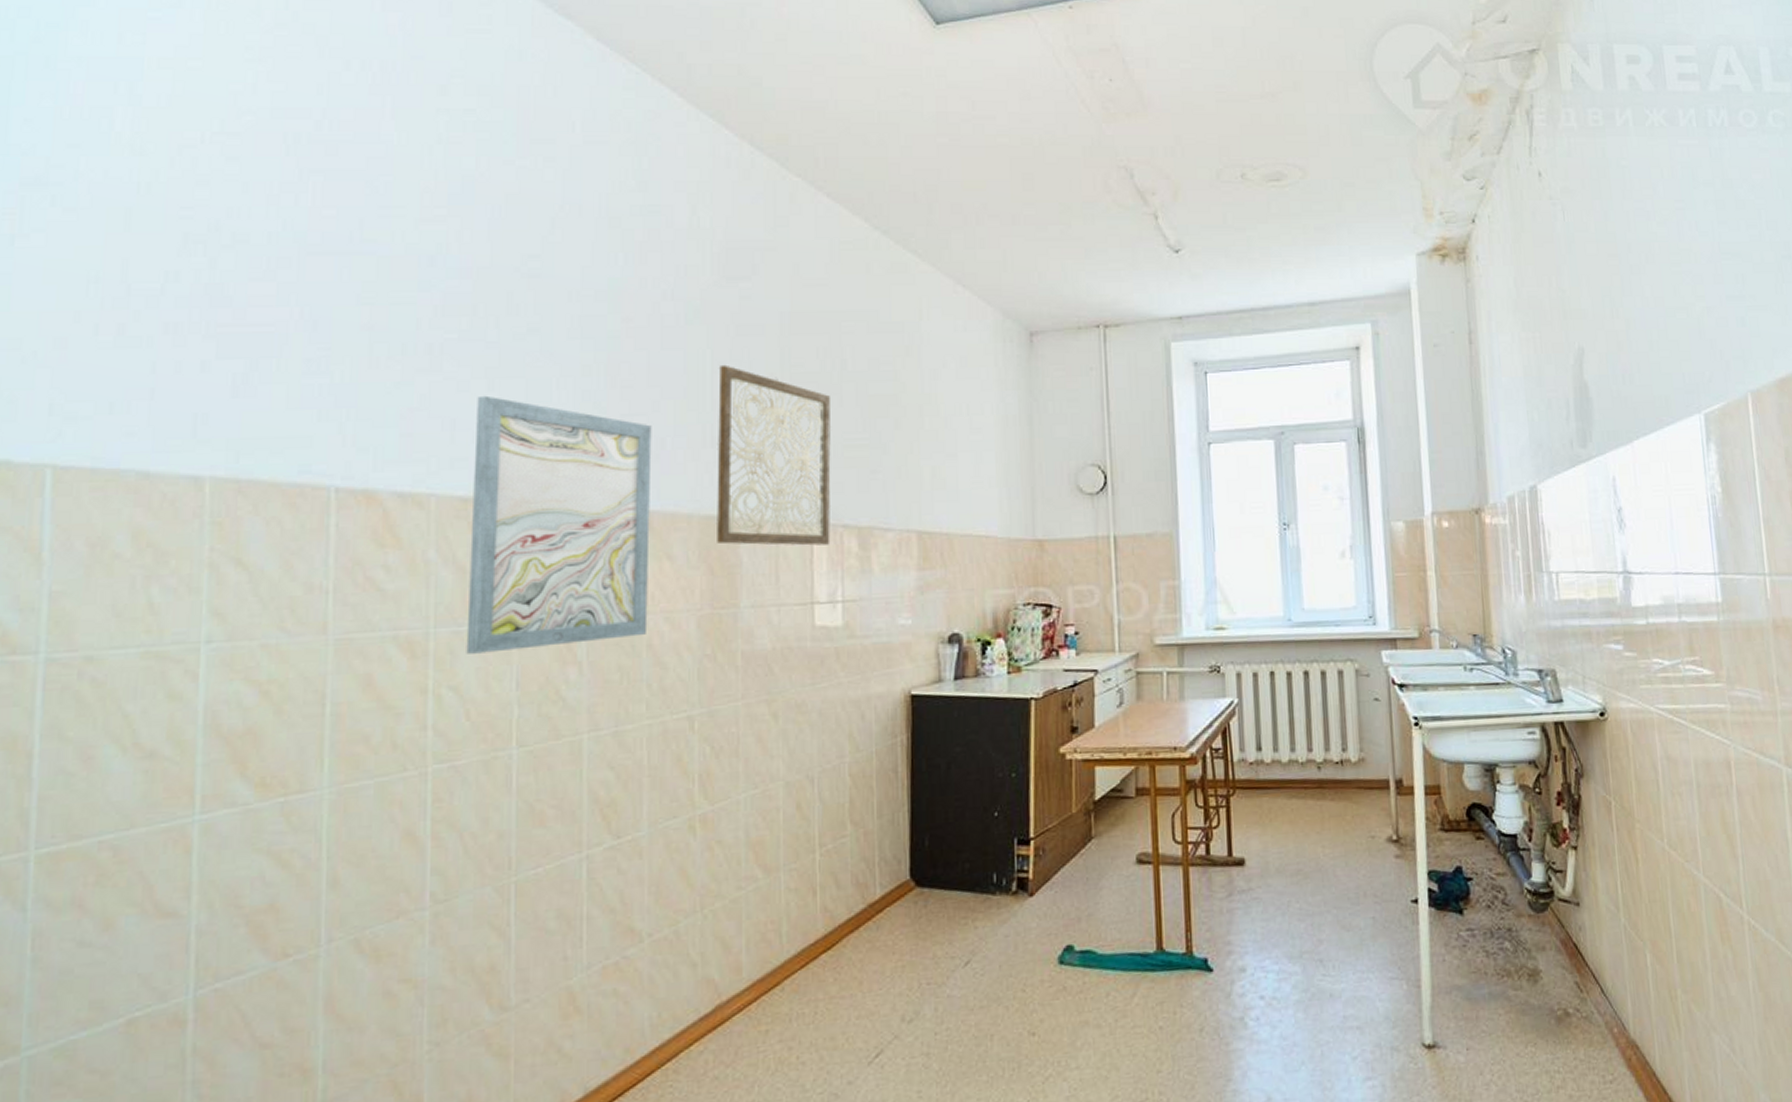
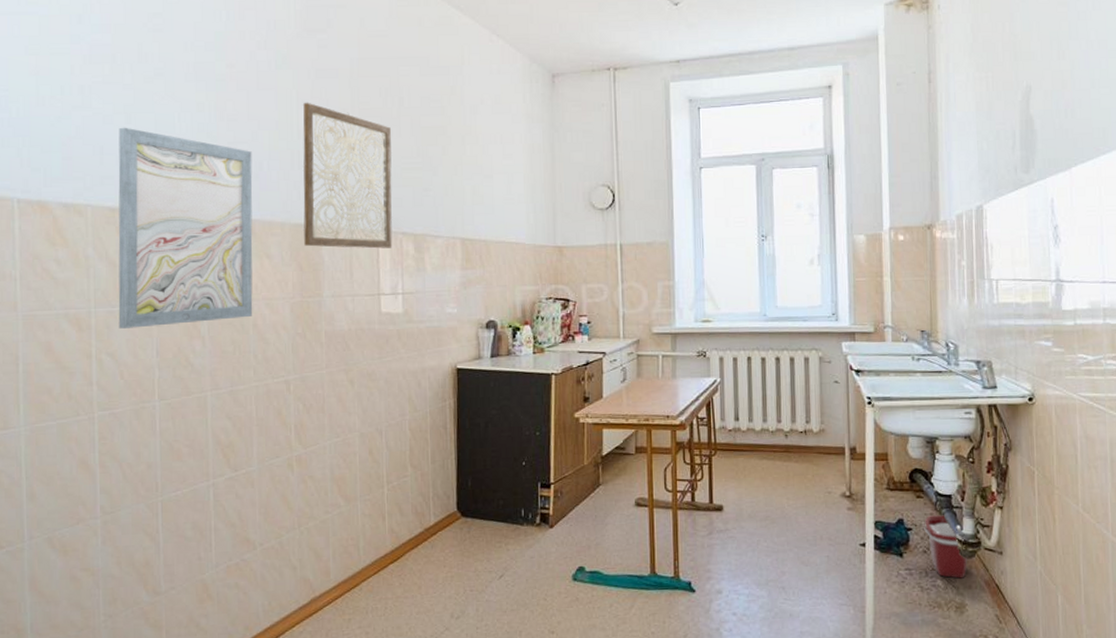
bucket: none [1486,859,1539,939] -> present [924,515,967,579]

